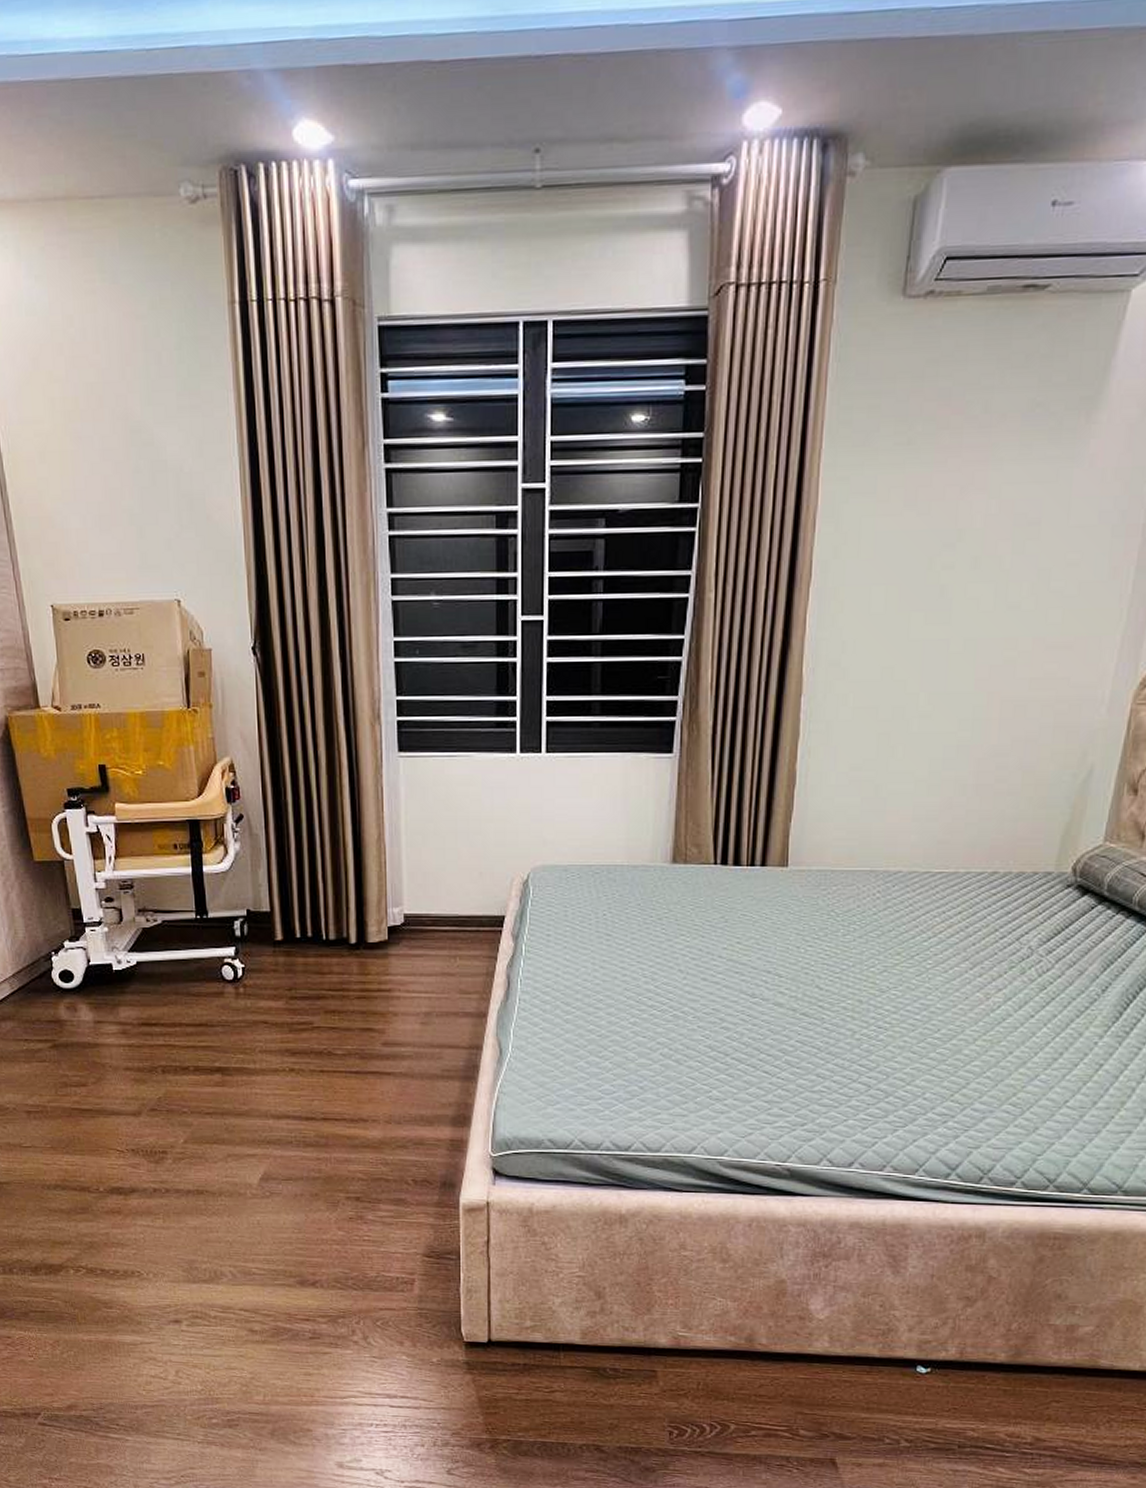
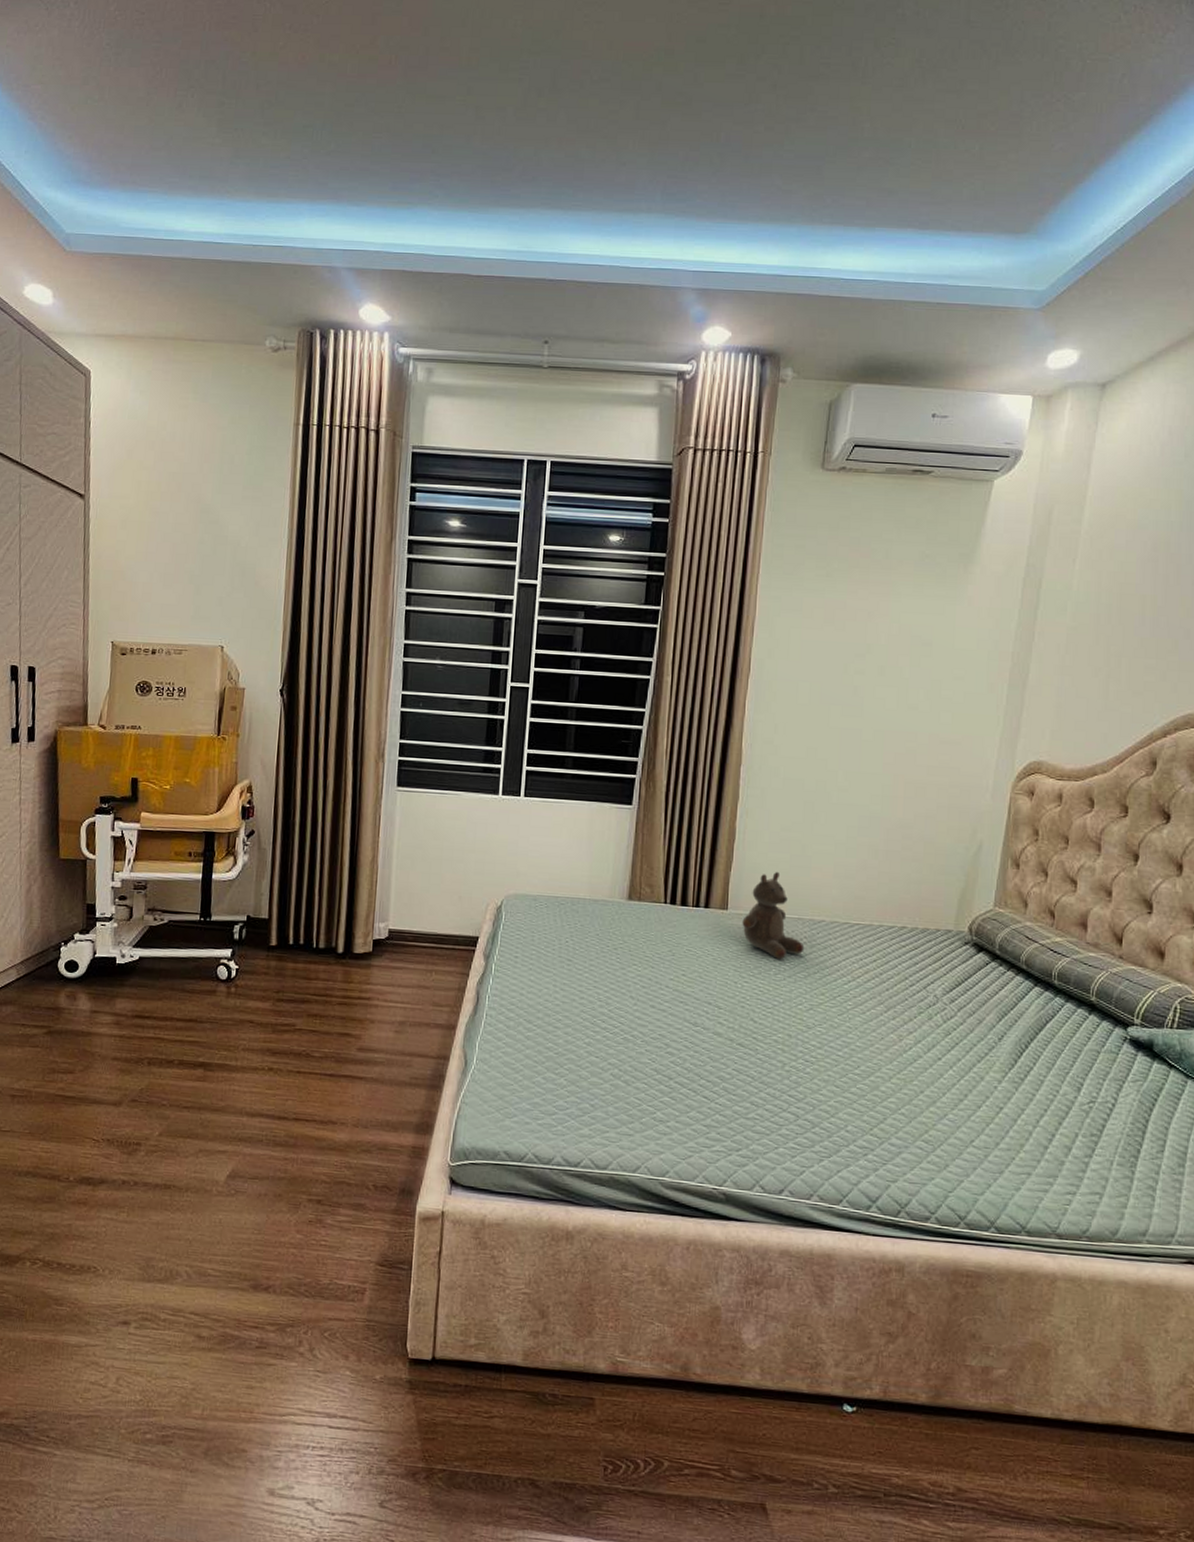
stuffed bear: none [805,818,878,918] -> present [742,871,805,959]

